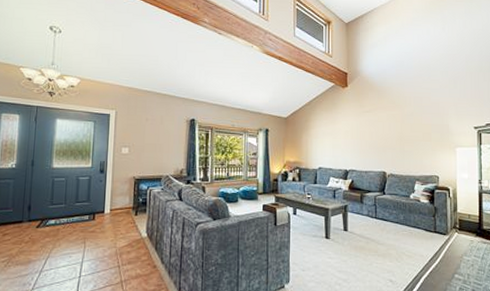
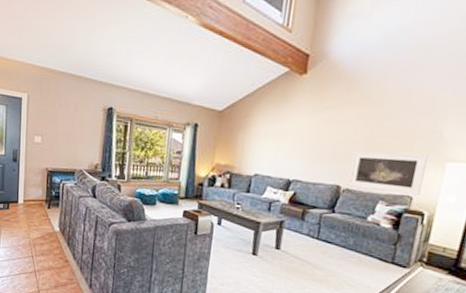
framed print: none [391,142,443,174] -> present [348,151,428,195]

